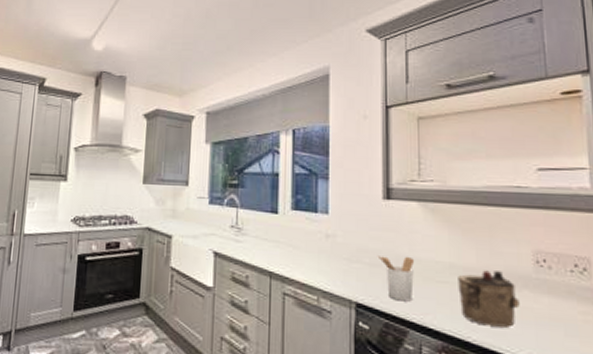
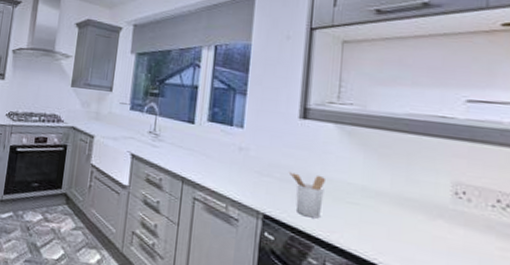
teapot: present [458,270,520,328] -> none [368,196,432,254]

